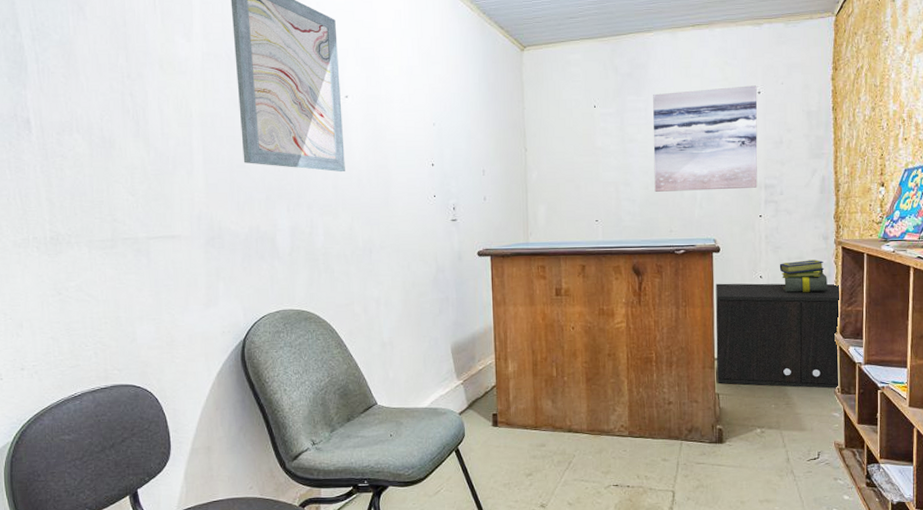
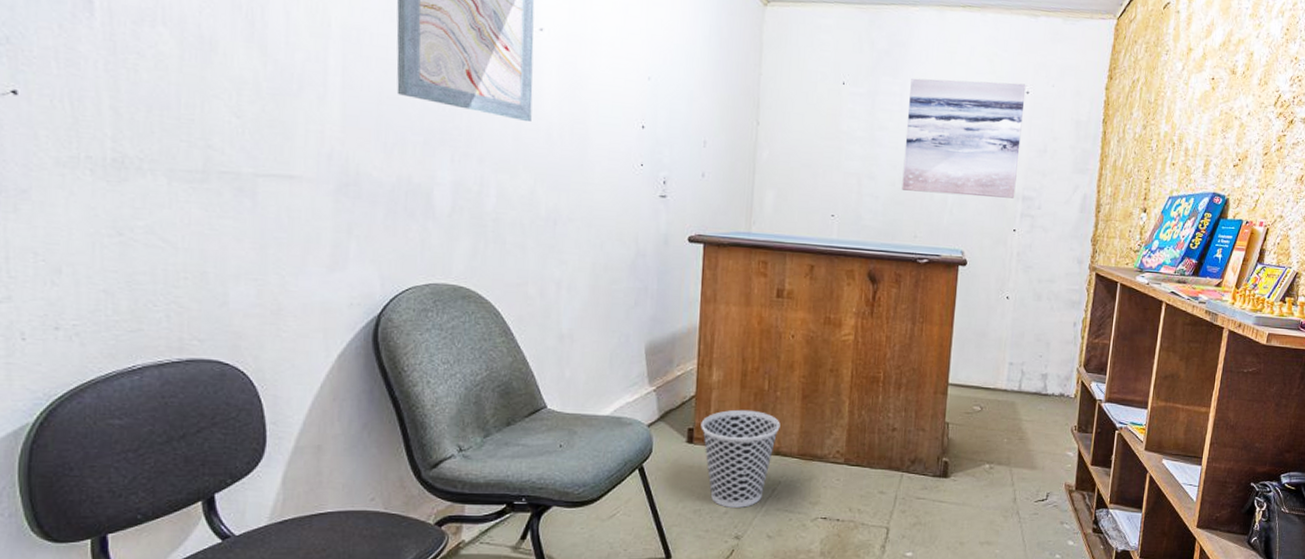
wastebasket: none [503,394,570,480] -> present [701,409,780,508]
storage cabinet: present [715,283,839,389] -> none [949,300,1088,426]
stack of books: present [779,260,828,293] -> none [1028,284,1077,320]

